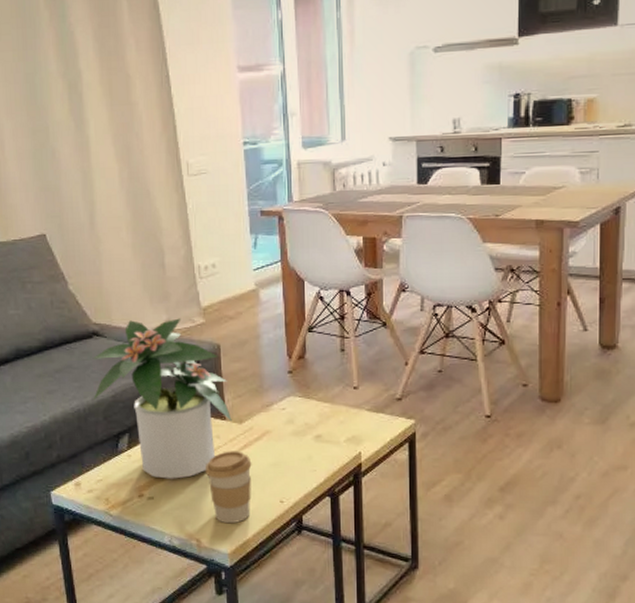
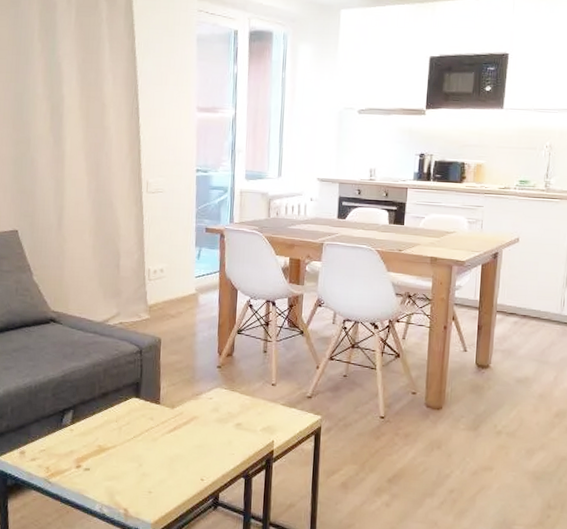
potted plant: present [93,318,232,479] -> none [44,311,166,454]
coffee cup: present [205,451,252,524] -> none [137,431,179,497]

